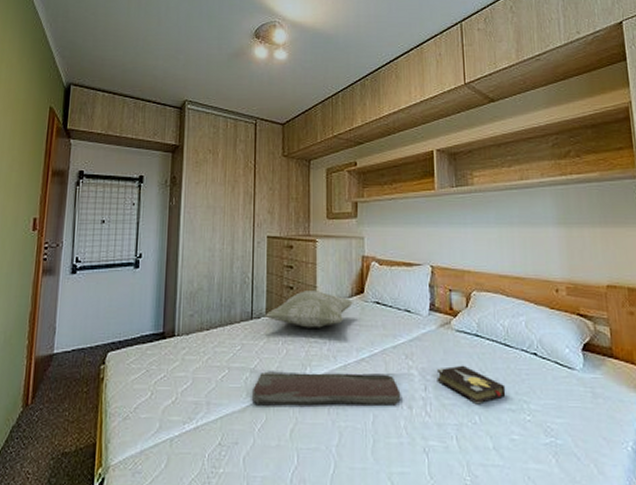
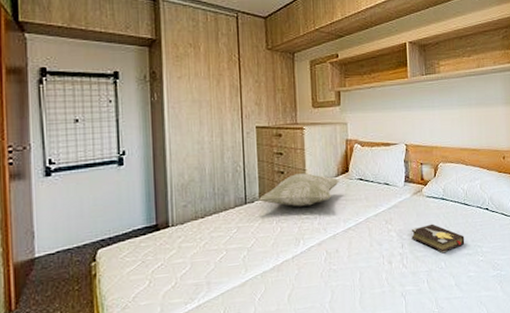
serving tray: present [252,373,401,407] -> none [251,239,383,279]

